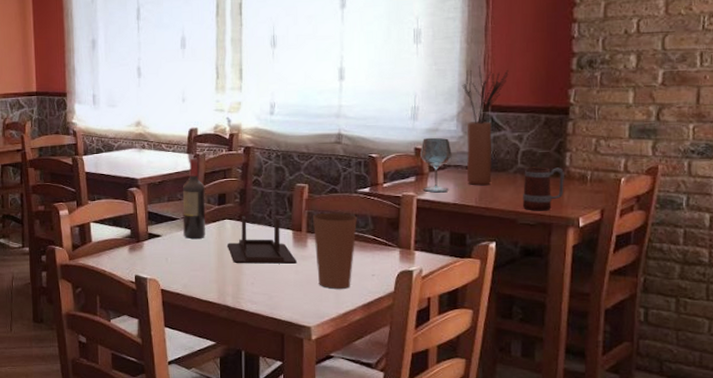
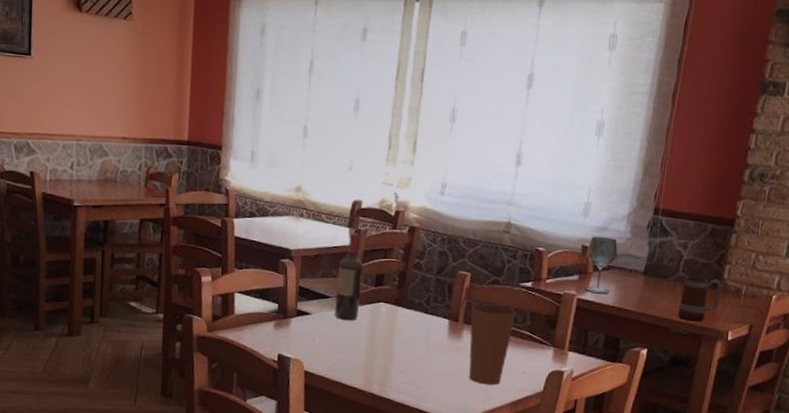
napkin holder: present [228,215,297,264] -> none [380,299,449,355]
vase: present [462,65,509,186] -> none [628,166,684,291]

